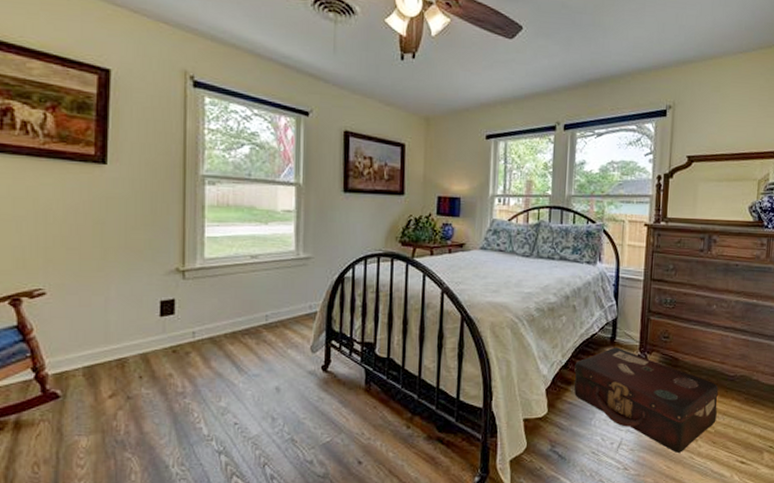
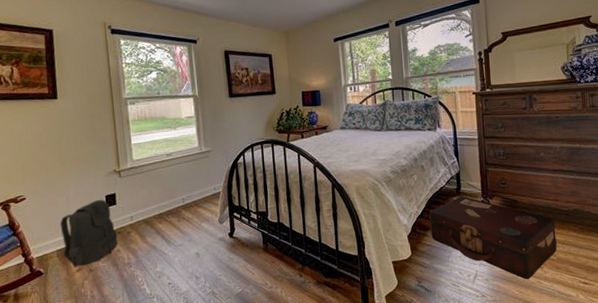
backpack: none [91,306,172,392] -> present [60,200,119,268]

